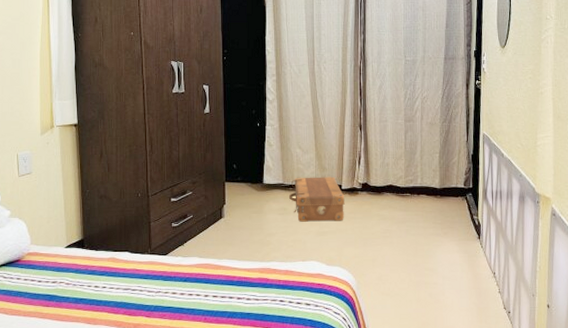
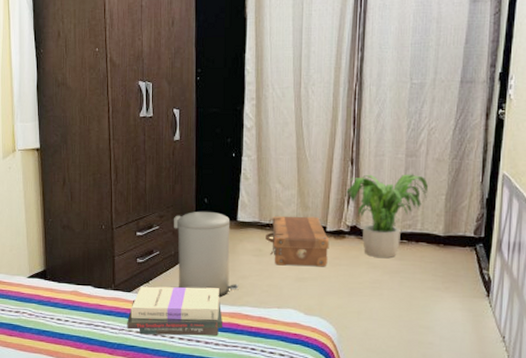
books: none [163,246,253,295] -> present [127,286,222,336]
pedal bin: none [206,176,267,254] -> present [174,211,239,297]
potted plant: none [354,136,425,211] -> present [343,174,429,259]

